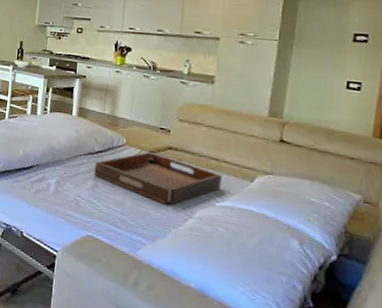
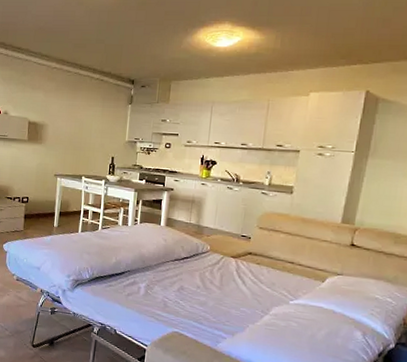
serving tray: present [93,152,222,205] -> none [180,257,296,304]

